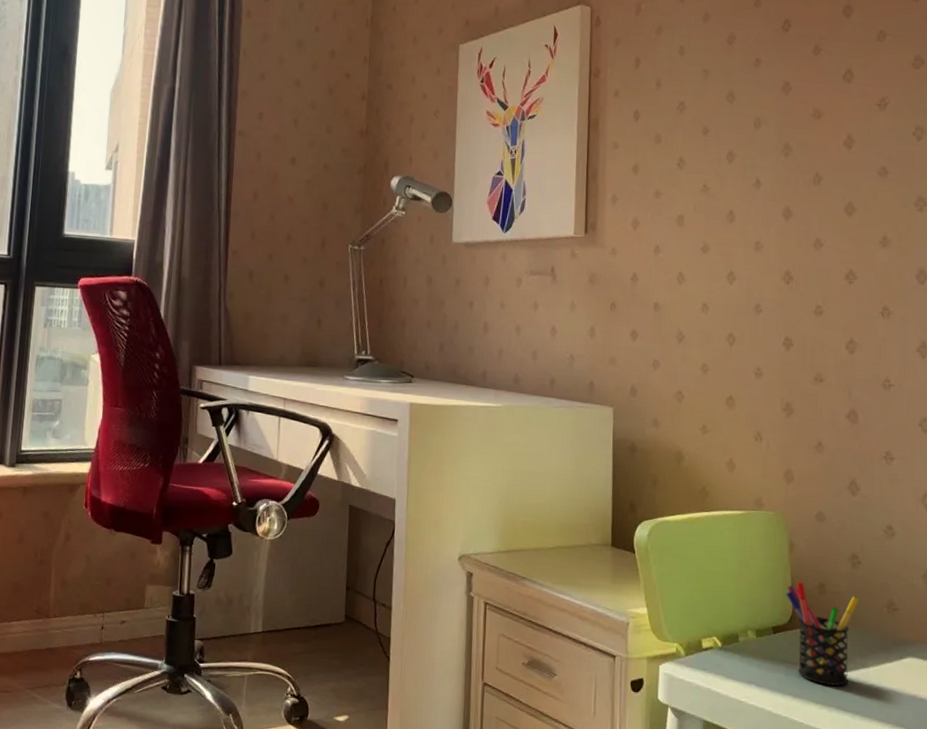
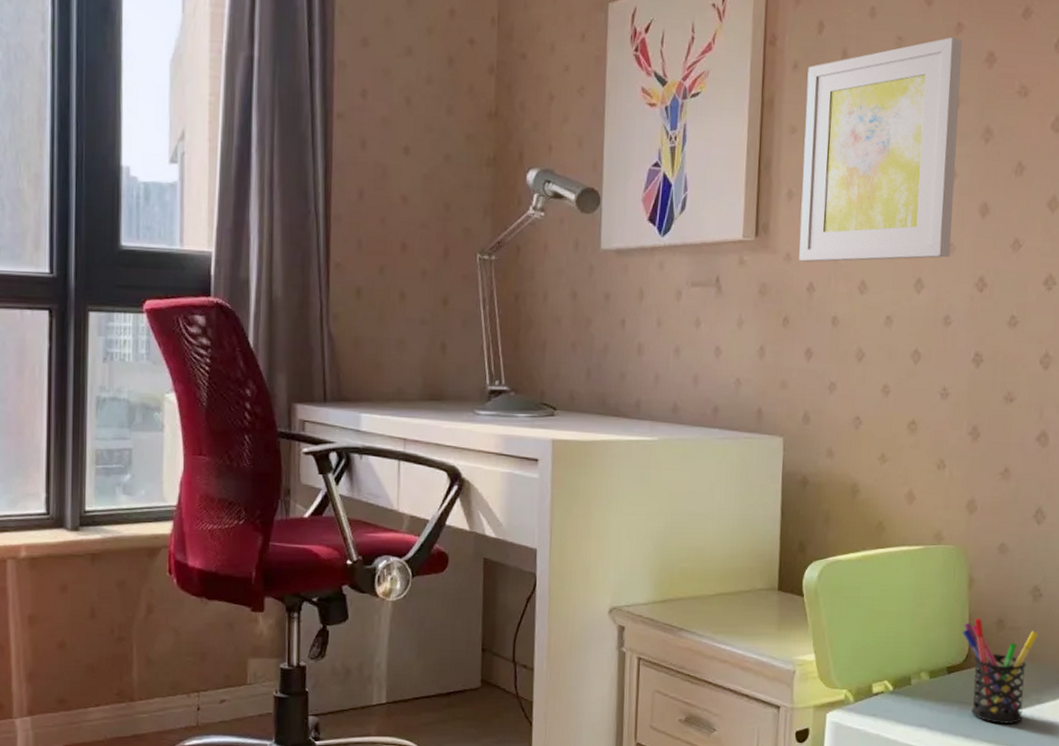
wall art: none [623,70,761,256] -> present [799,37,963,262]

